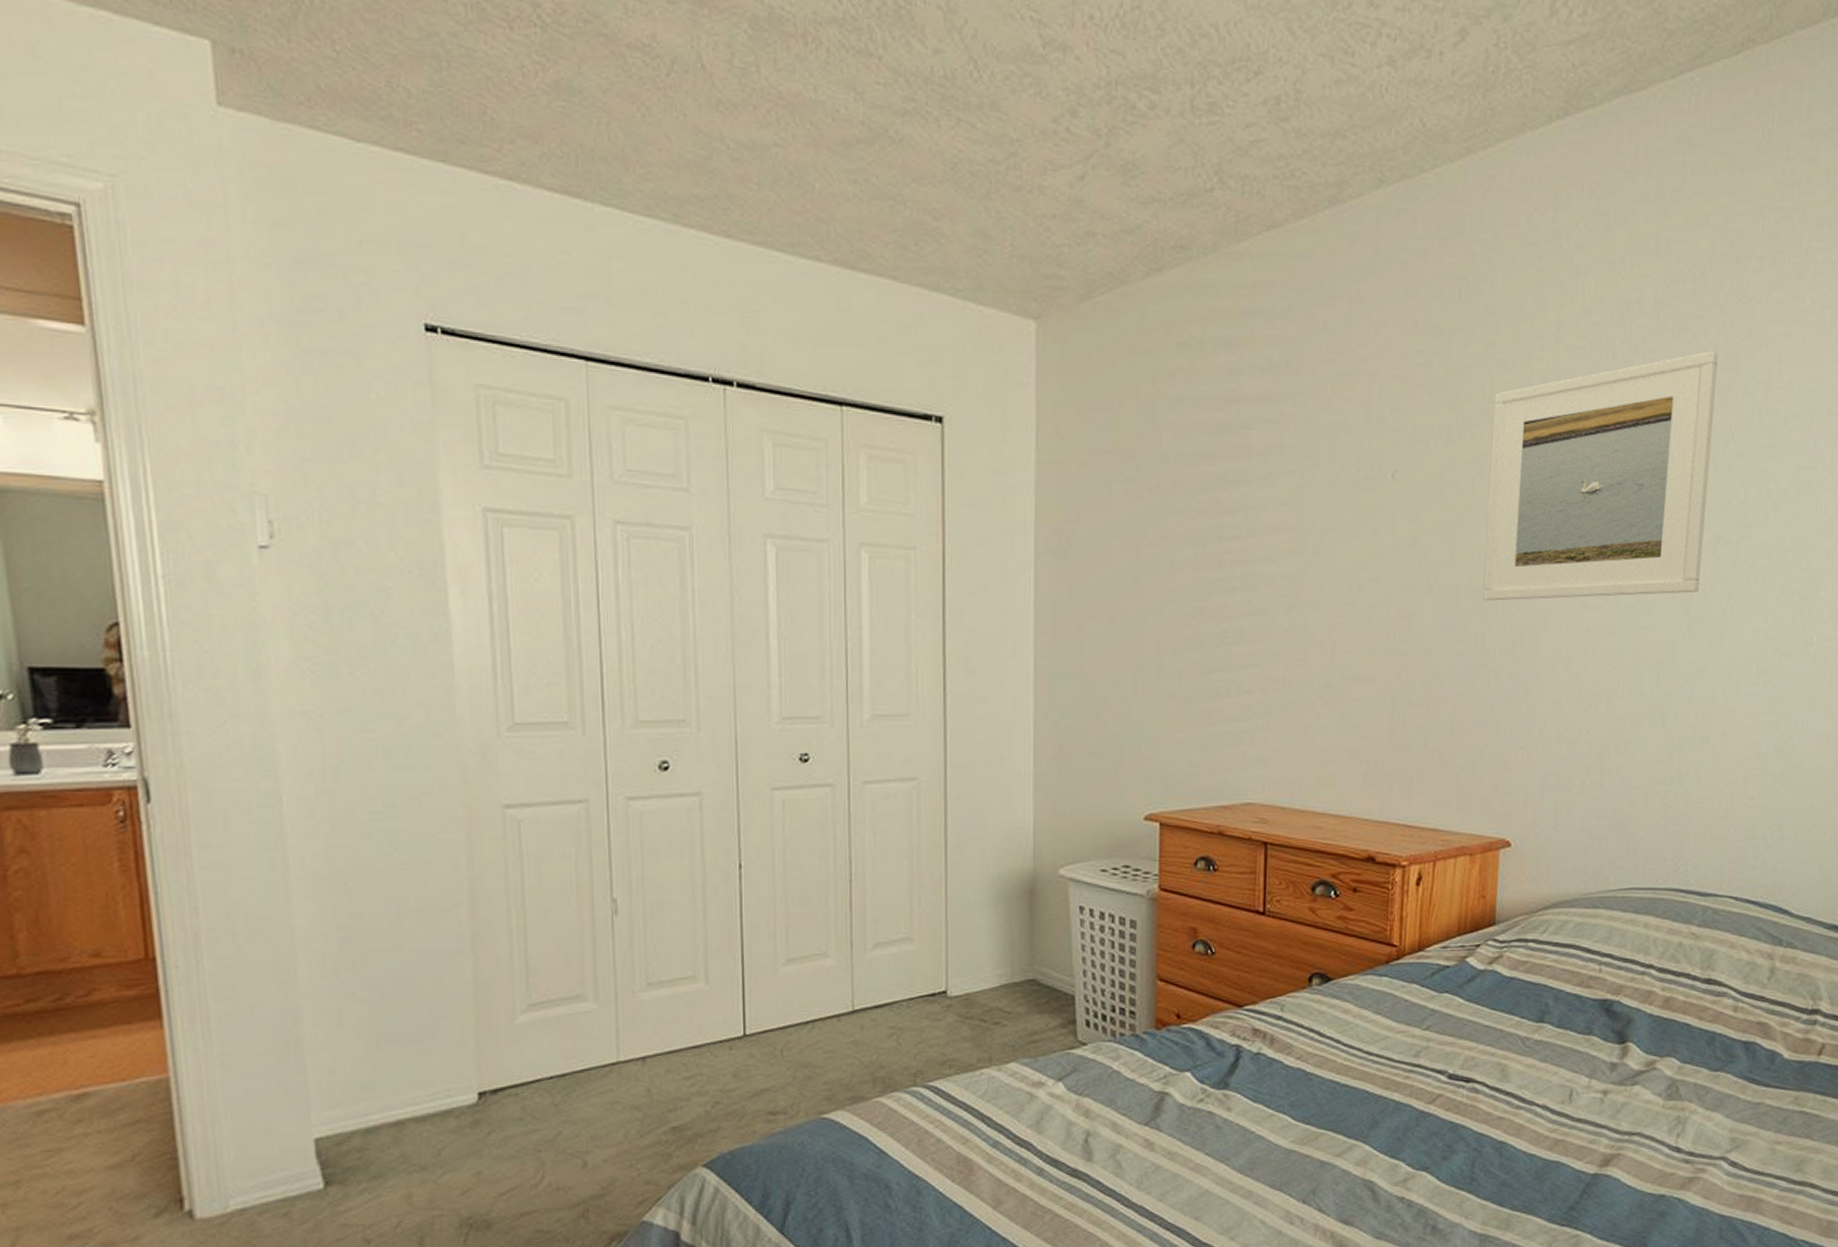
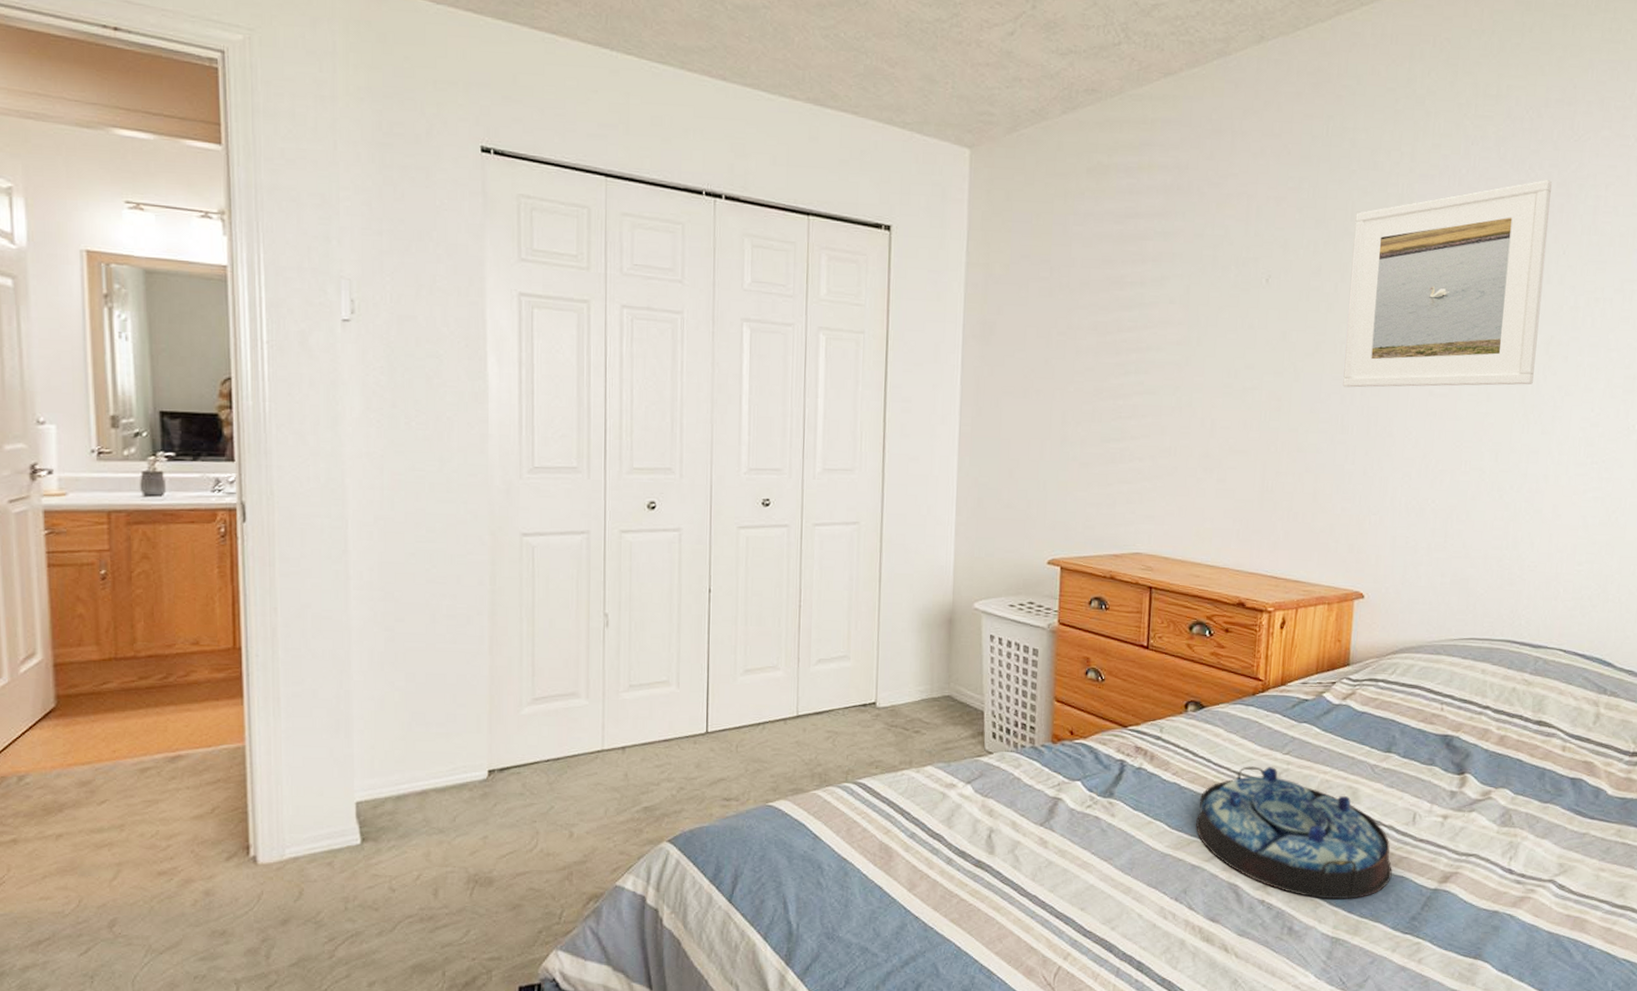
serving tray: none [1324,1045,1547,1192] -> present [1196,766,1392,900]

